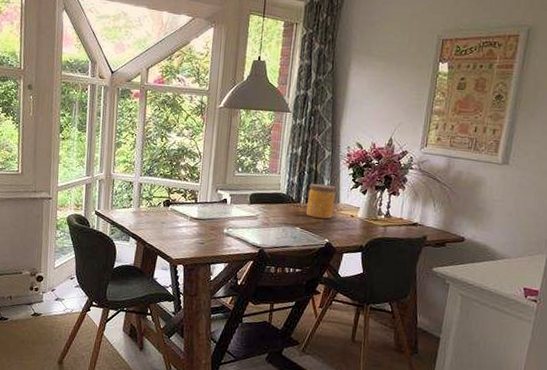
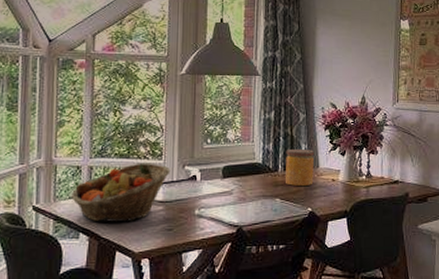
fruit basket: none [125,183,206,233] -> present [71,162,171,222]

